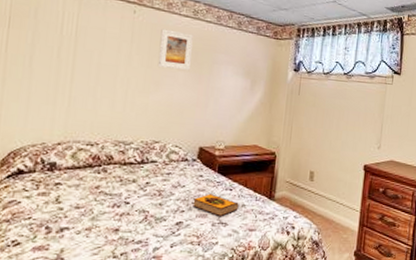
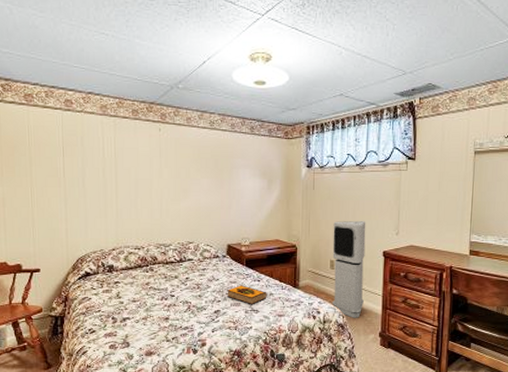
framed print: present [157,28,193,71] -> none [184,142,212,178]
air purifier: none [308,130,350,235] -> present [332,221,366,318]

